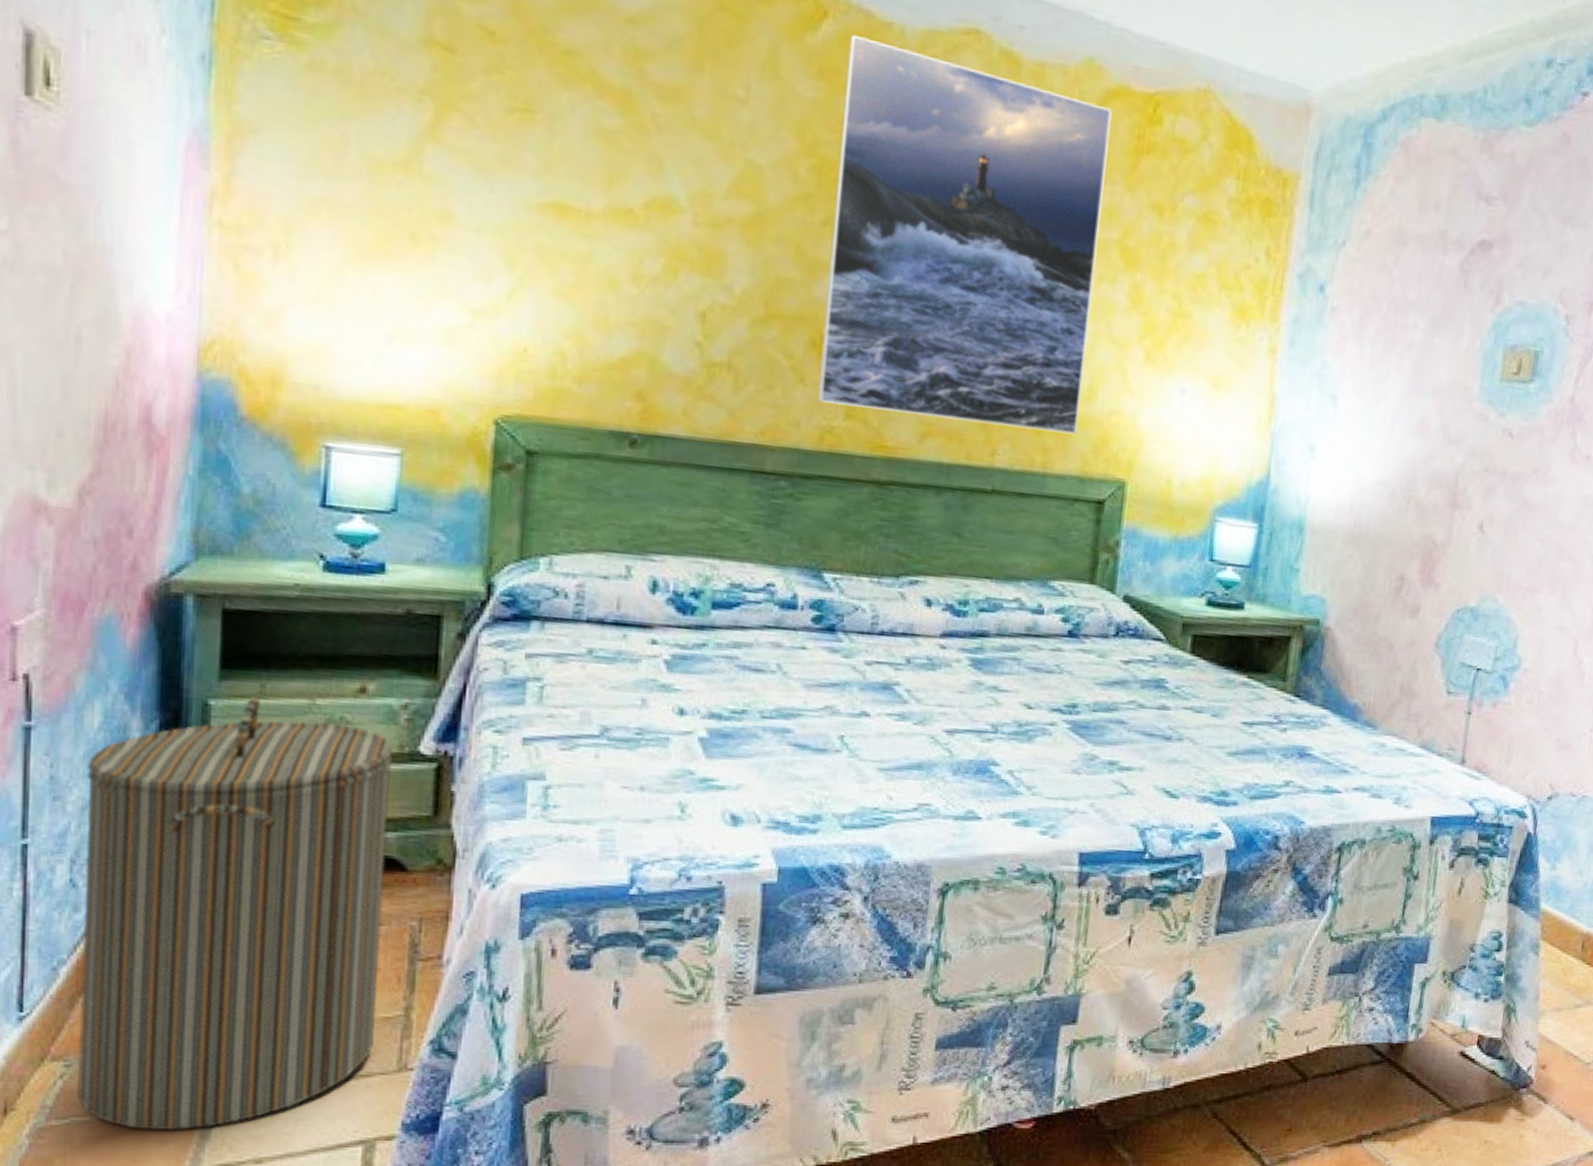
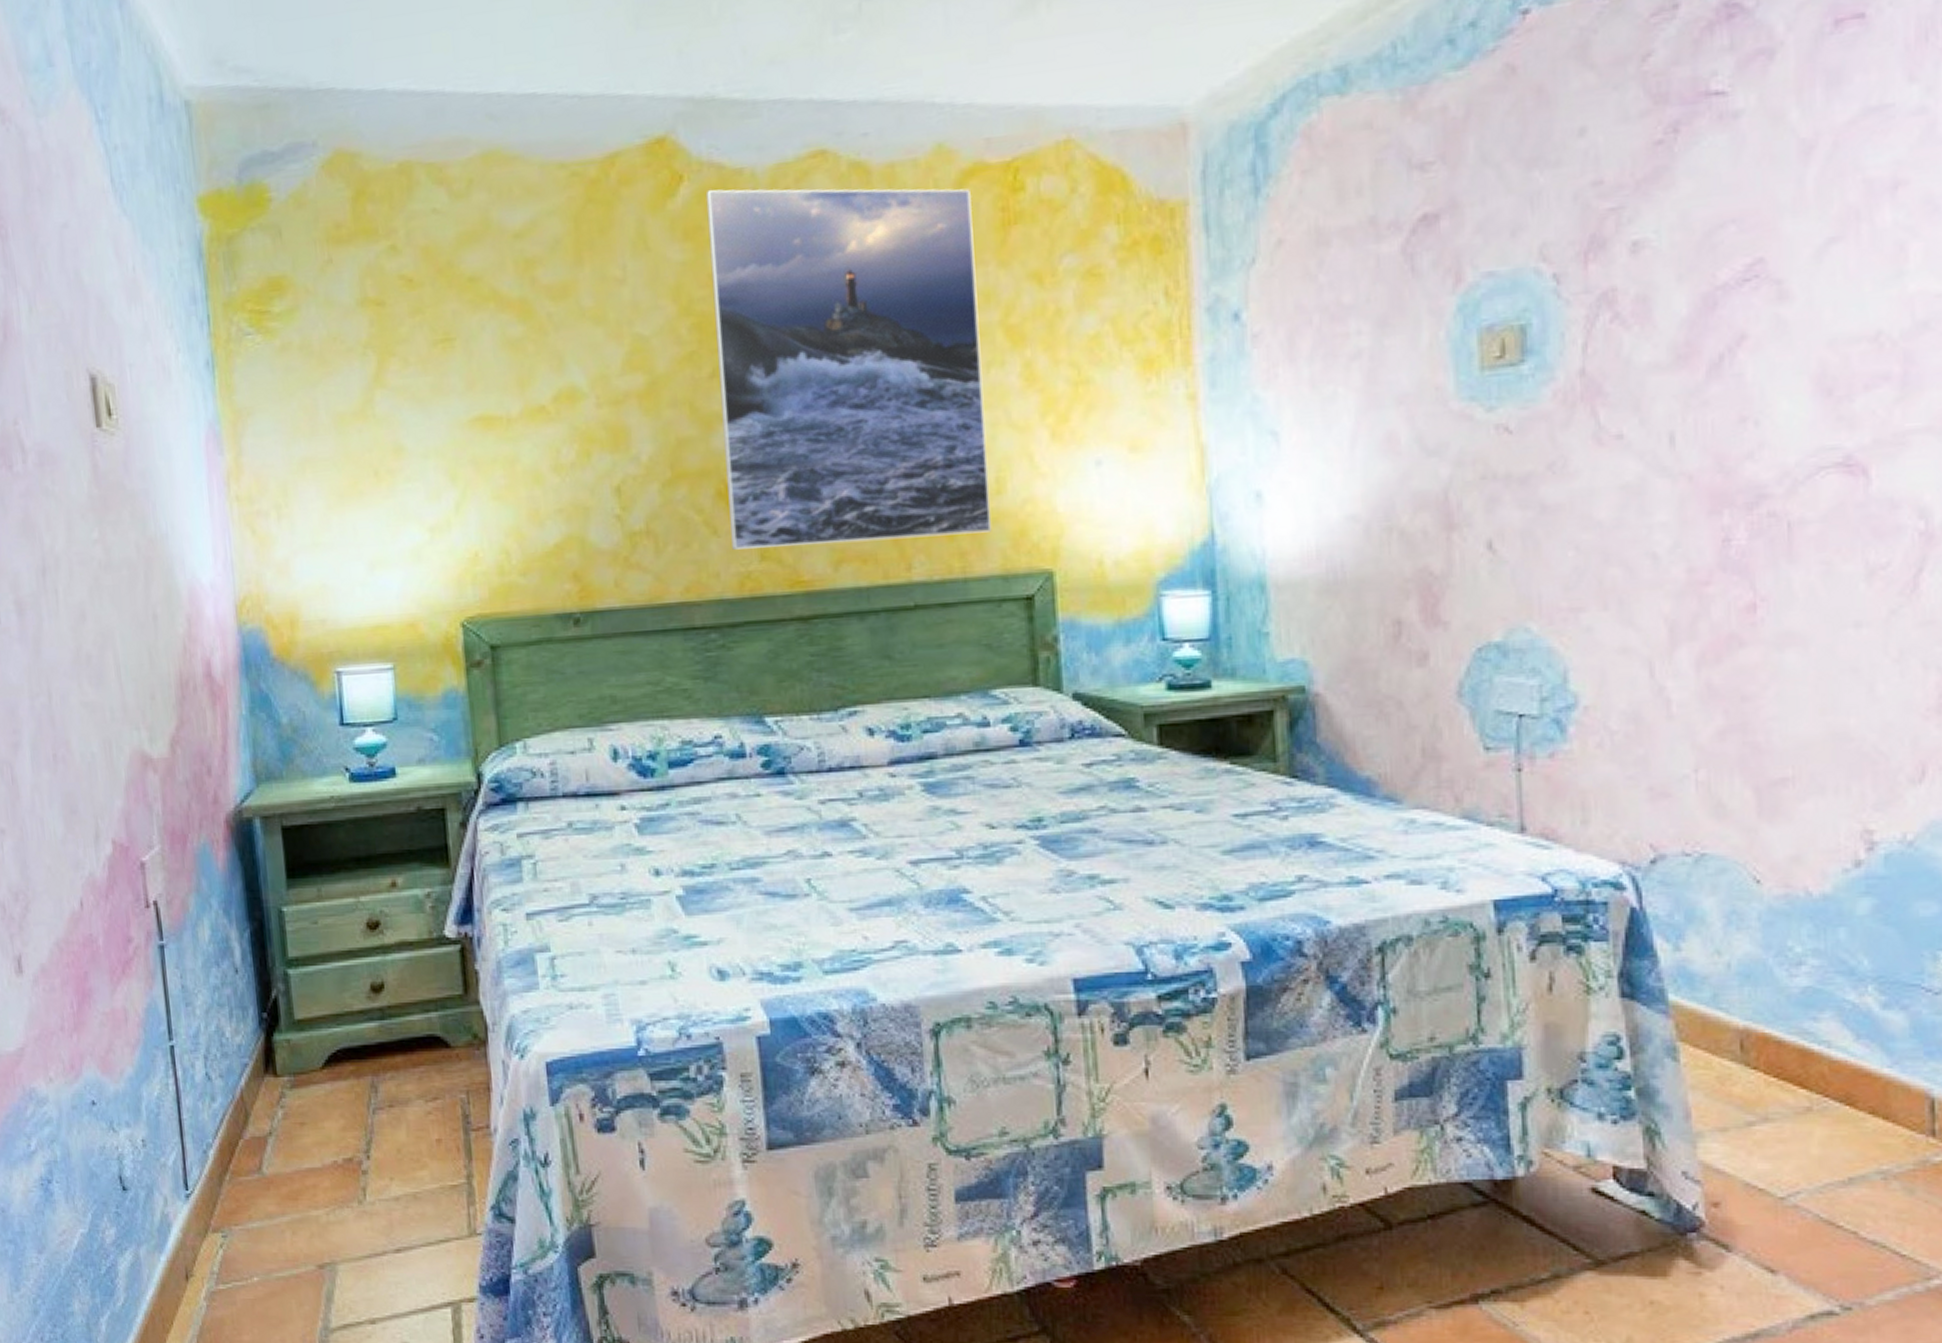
laundry hamper: present [77,696,393,1131] -> none [205,900,446,1294]

